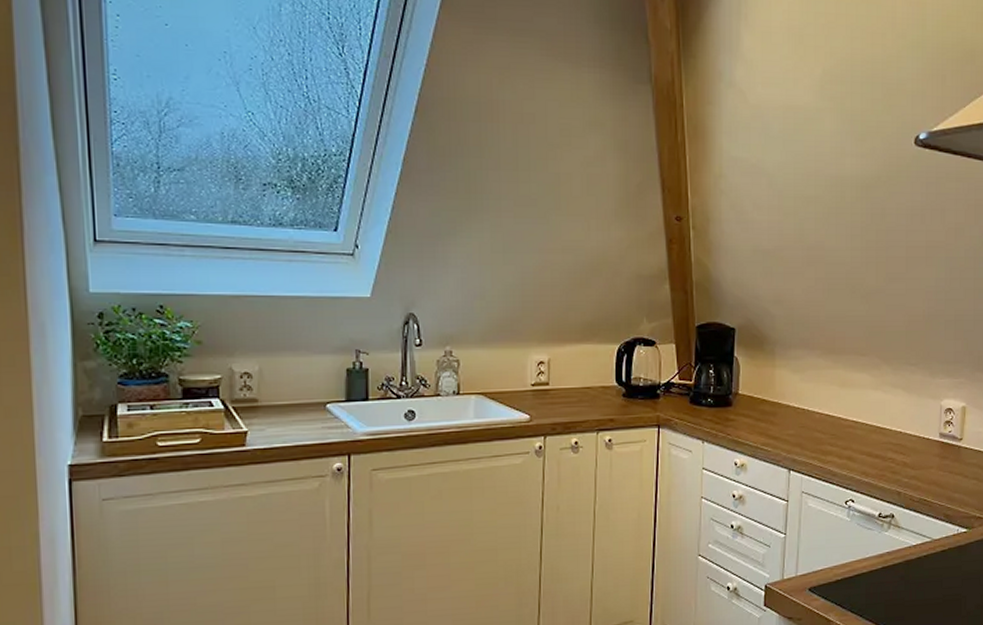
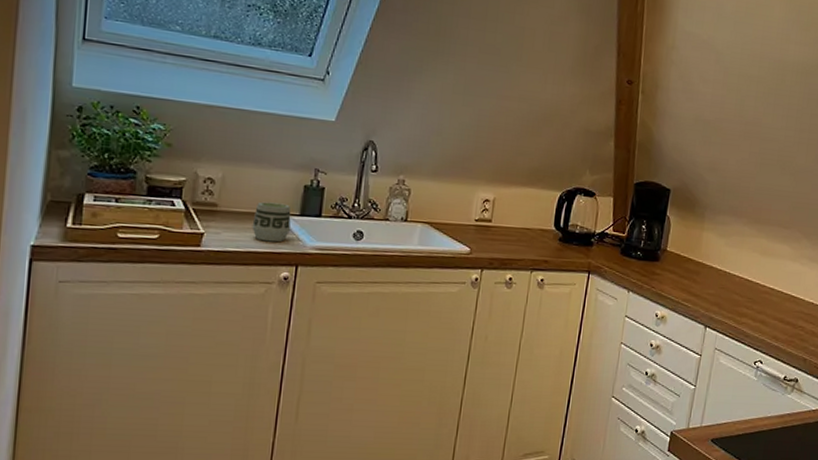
cup: none [297,390,337,433] -> present [252,201,291,242]

